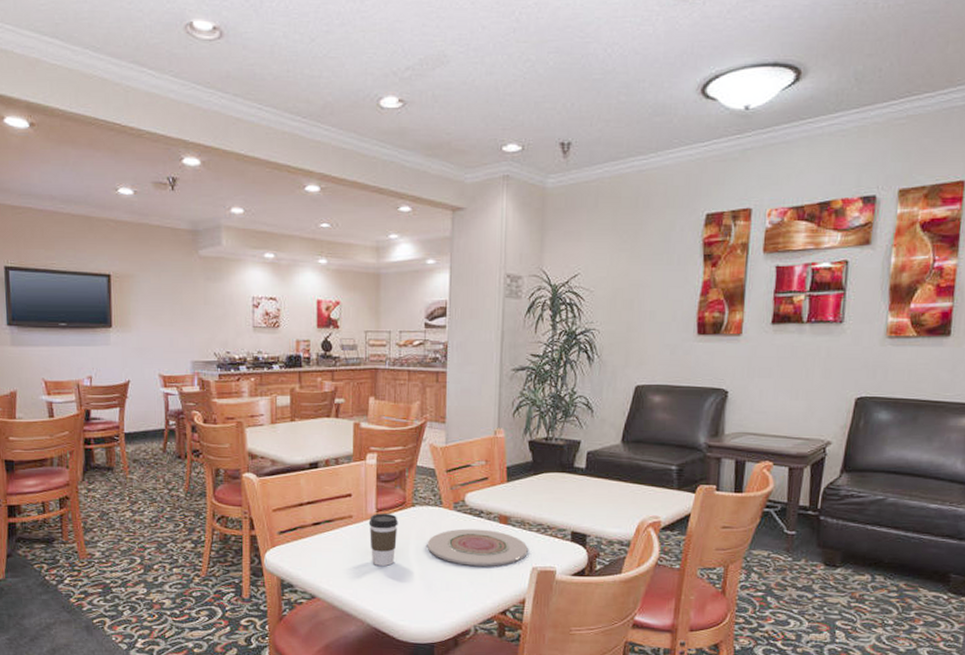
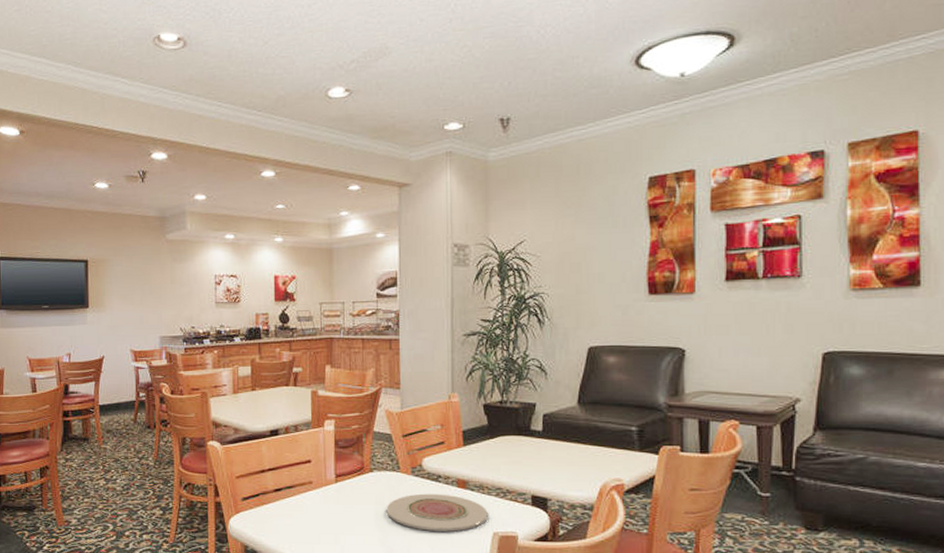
coffee cup: present [368,514,398,566] -> none [328,479,357,531]

